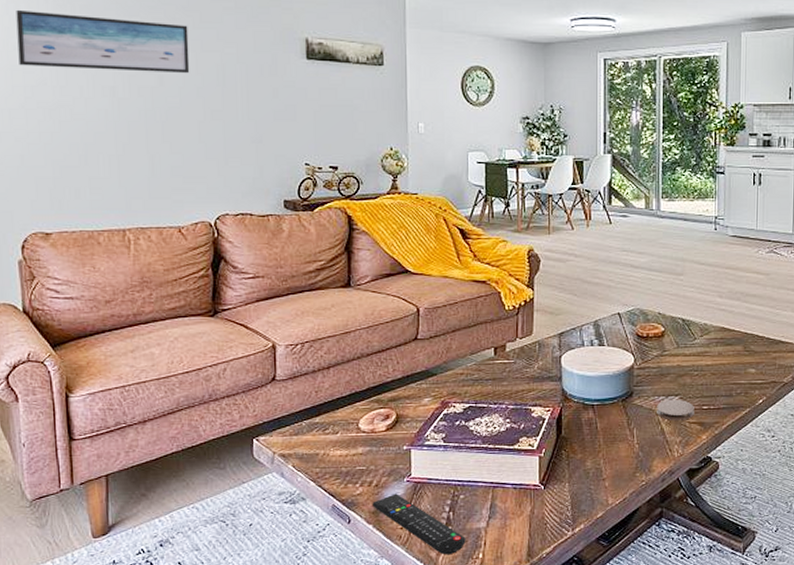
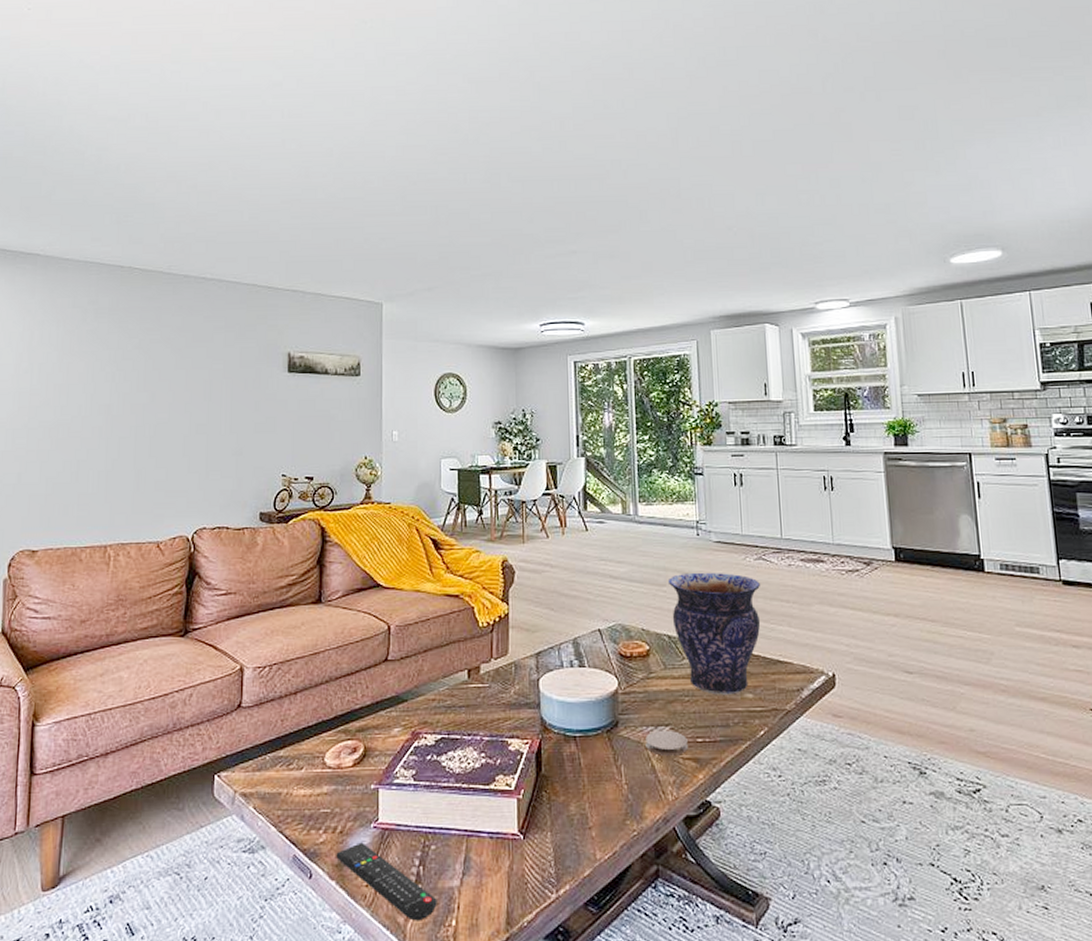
wall art: present [16,9,190,74] -> none [27,336,181,390]
vase: none [685,264,769,370] -> present [667,573,761,695]

